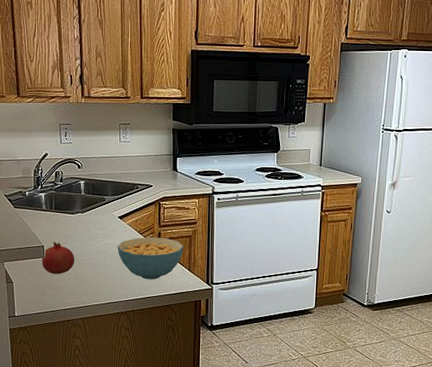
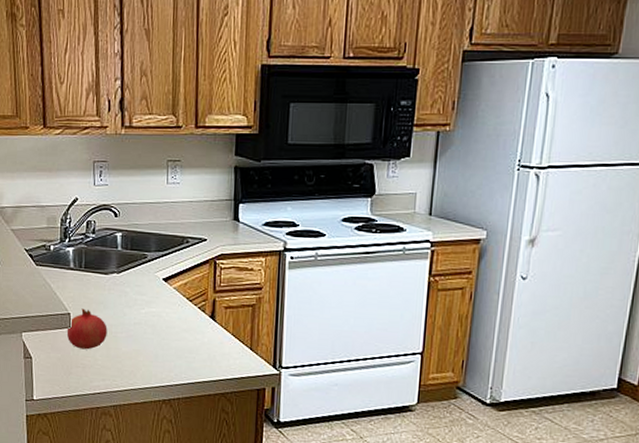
cereal bowl: present [117,237,184,280] -> none [160,305,245,361]

